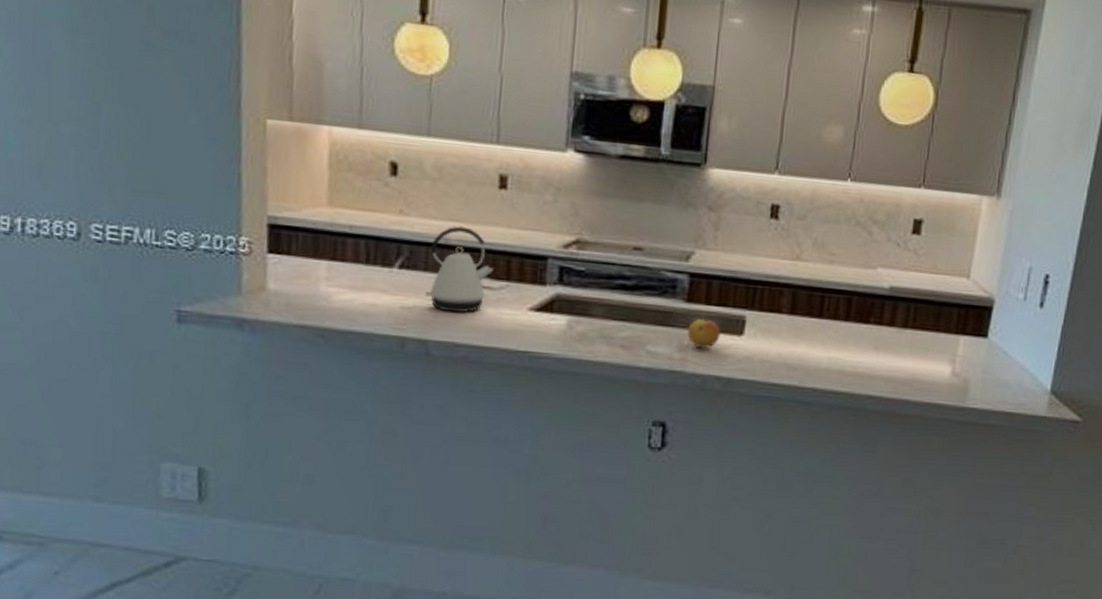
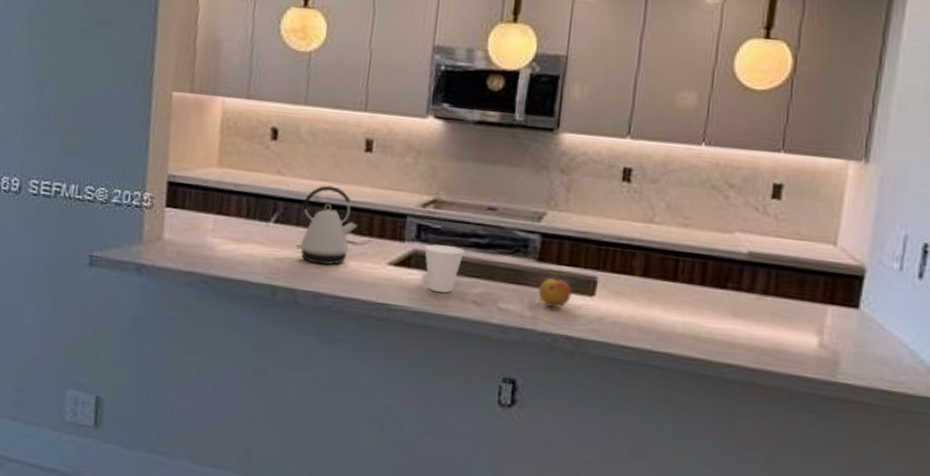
cup: none [568,287,610,338] -> present [424,244,464,293]

